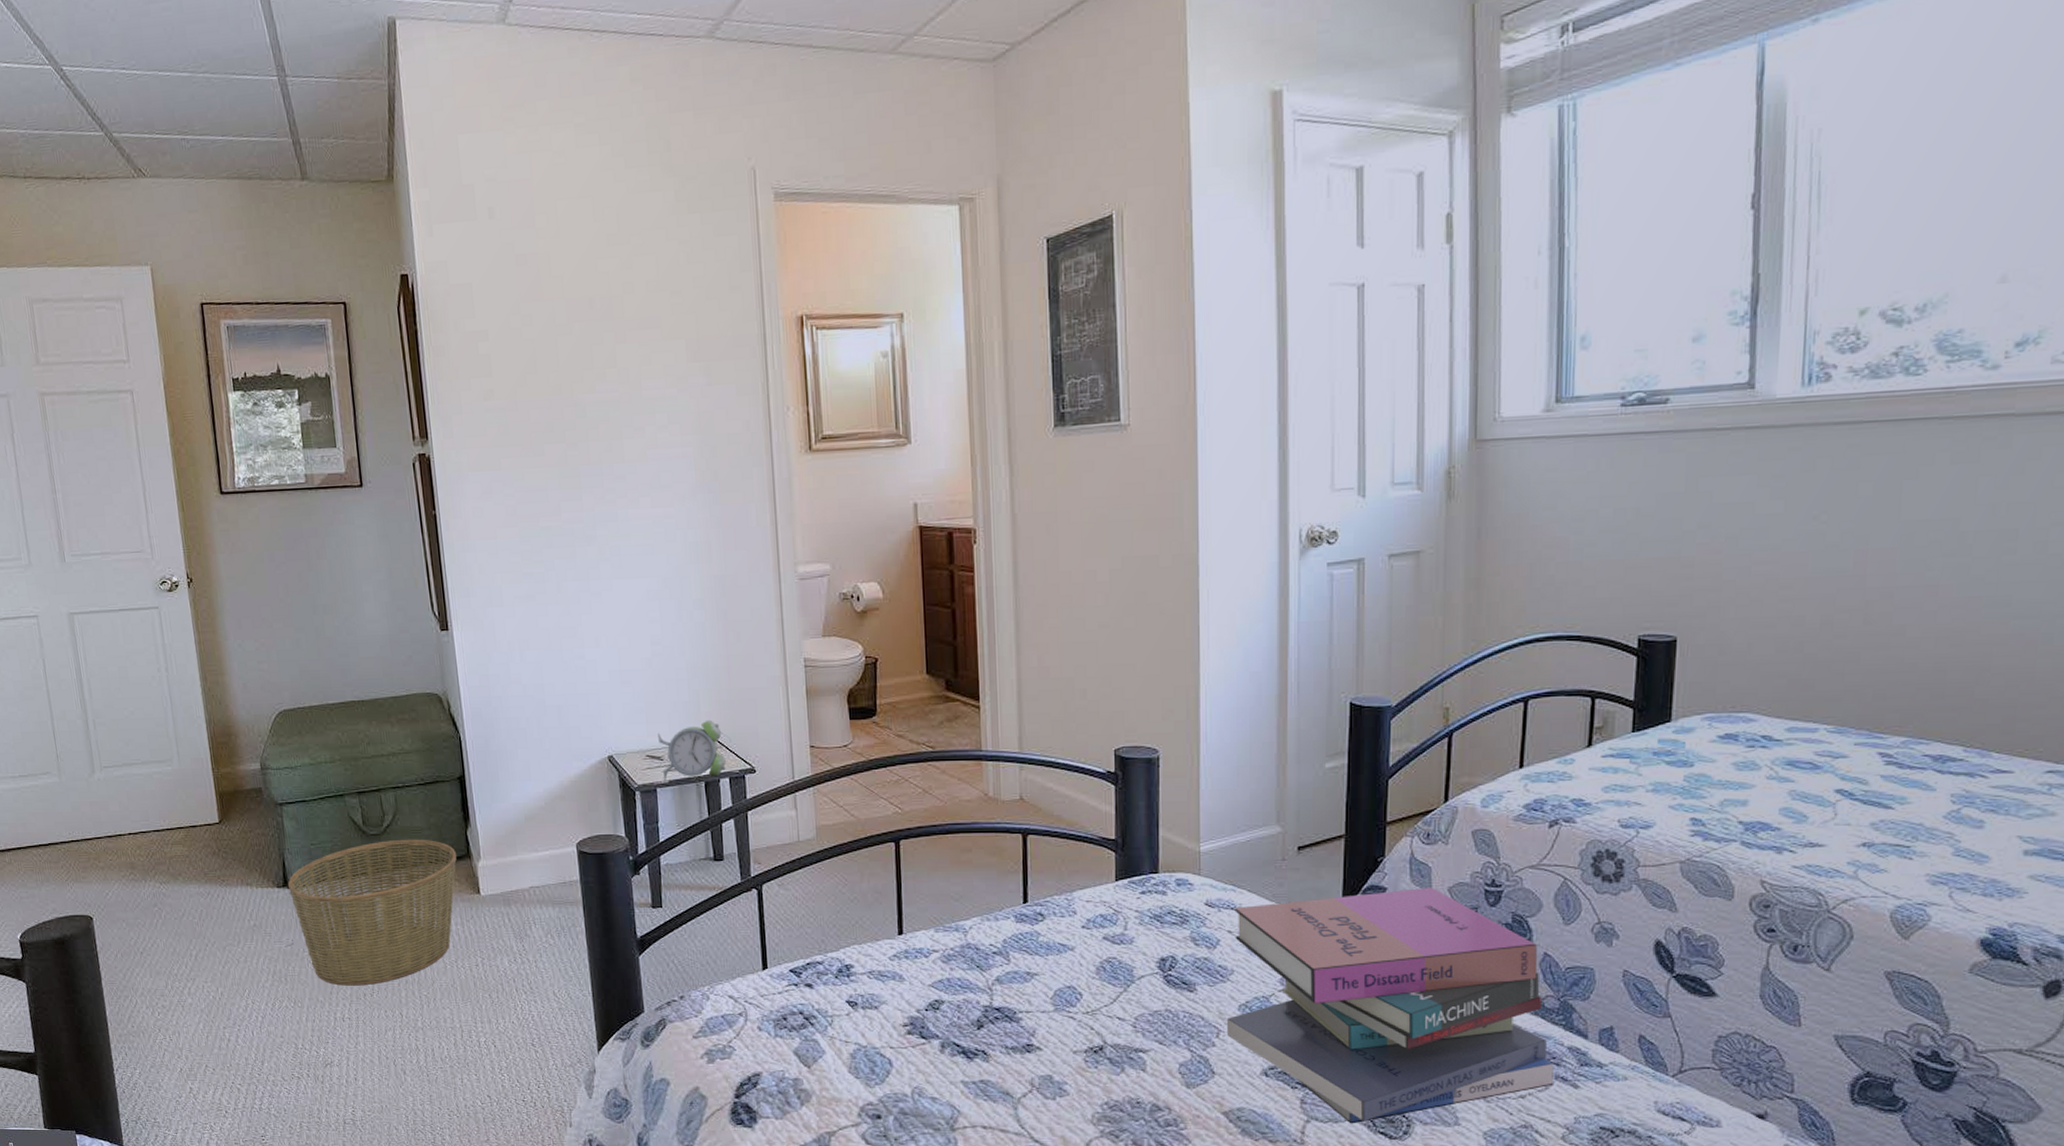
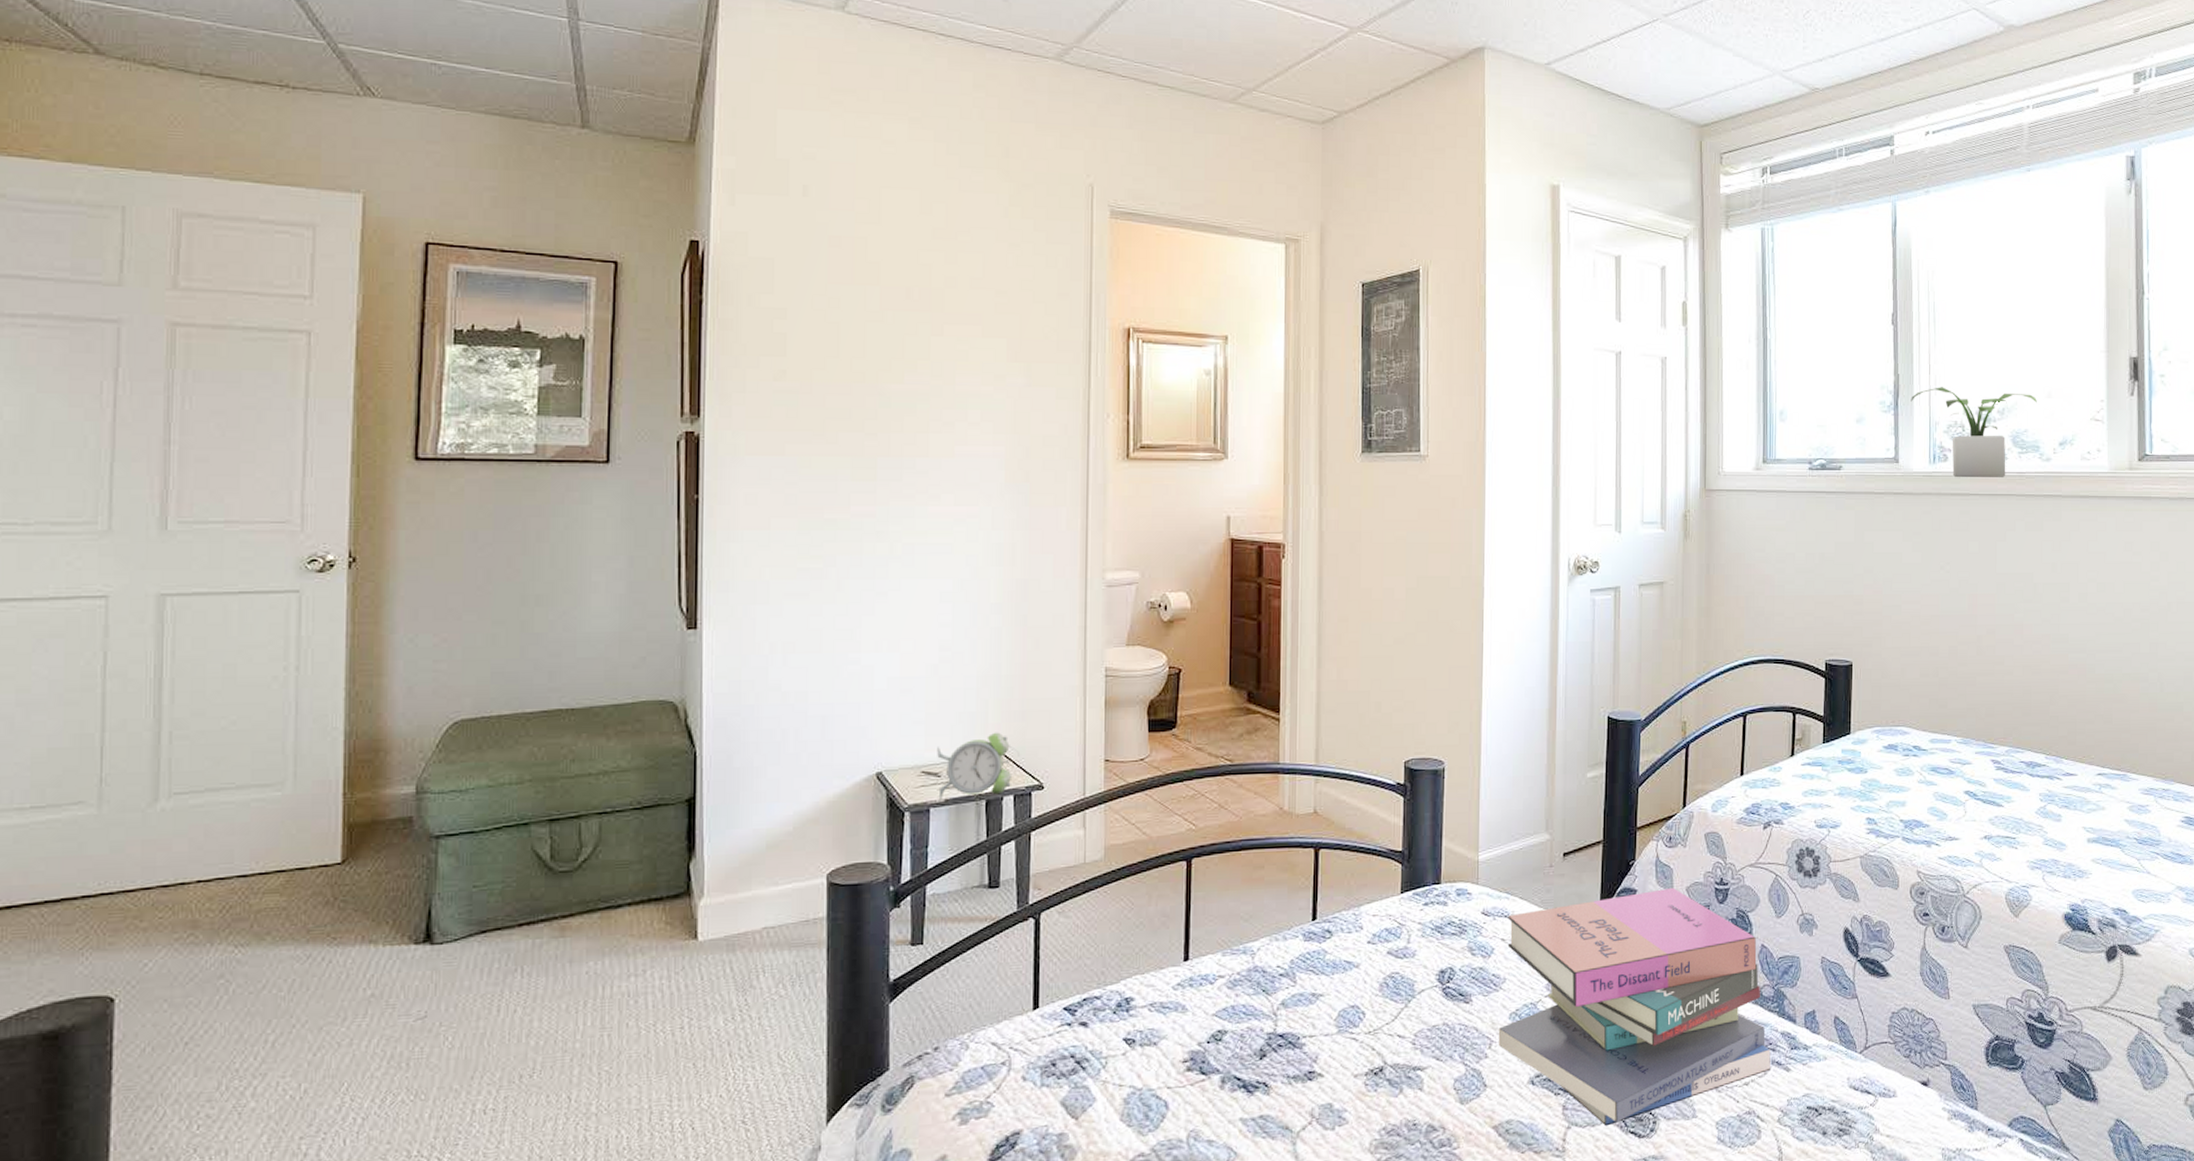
basket: present [287,839,457,986] -> none [430,875,672,1067]
potted plant: none [1776,280,1982,402] -> present [1911,387,2037,478]

